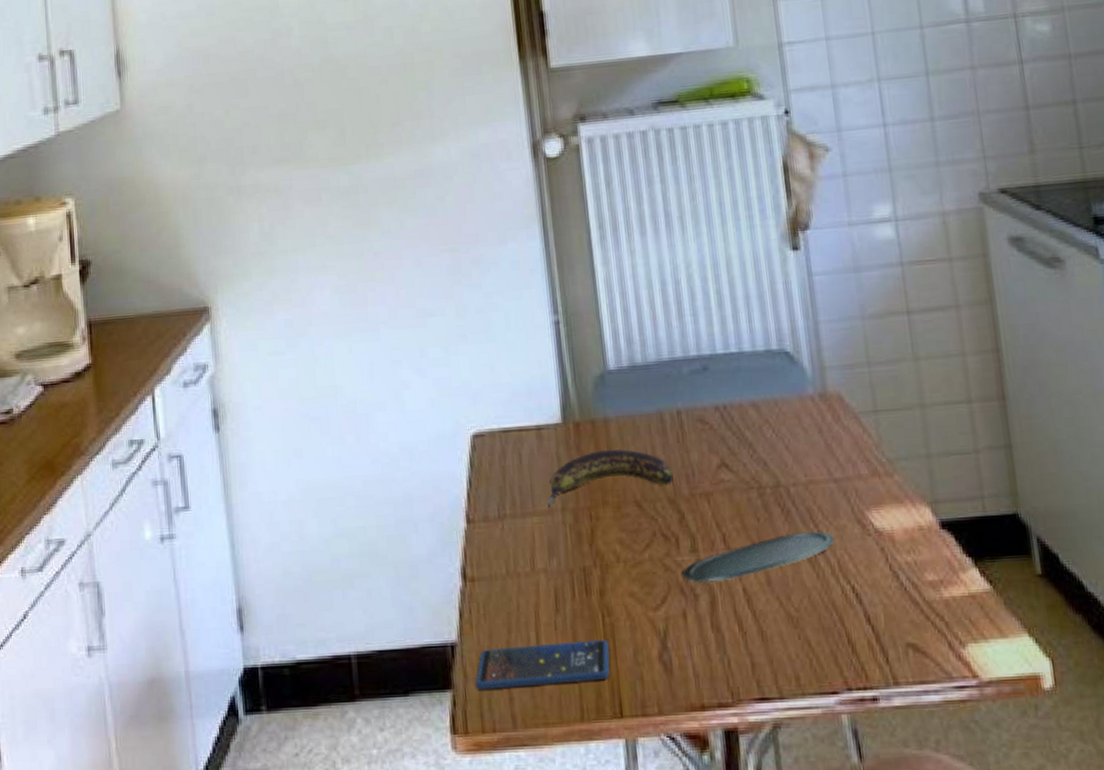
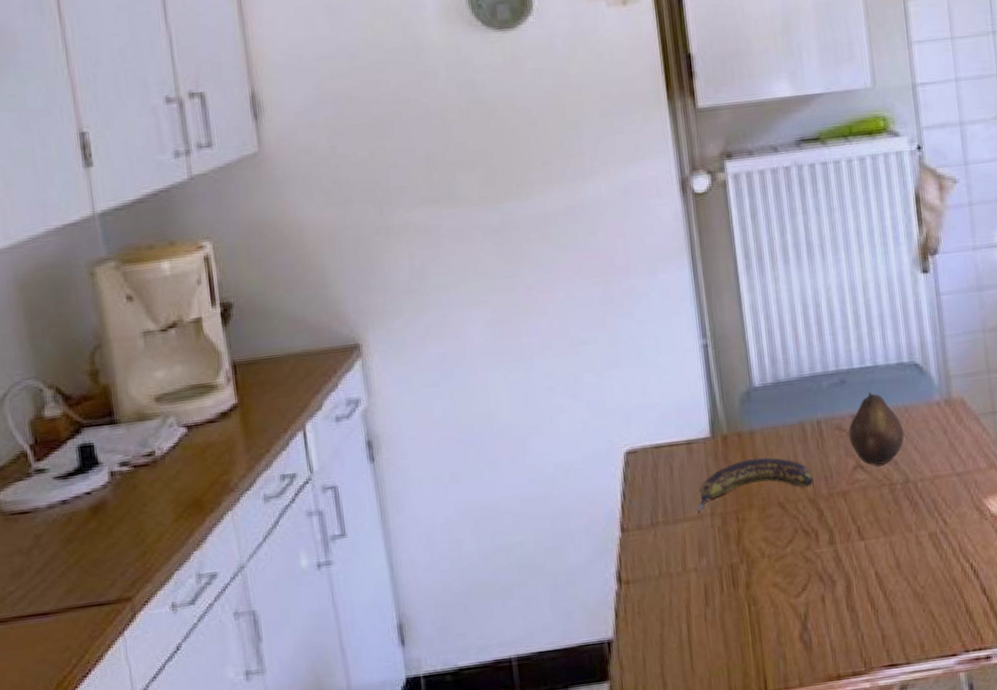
smartphone: present [475,639,611,691] -> none [631,625,756,680]
oval tray: present [682,531,836,584] -> none [821,519,957,571]
fruit: none [711,381,775,465] -> present [848,392,905,465]

